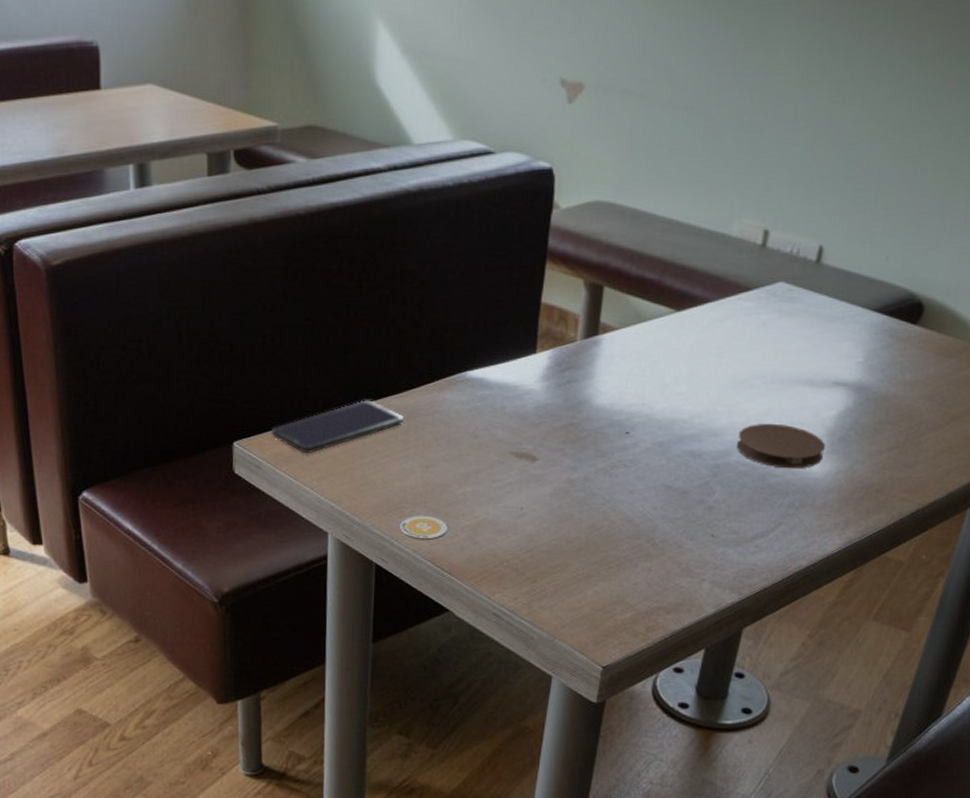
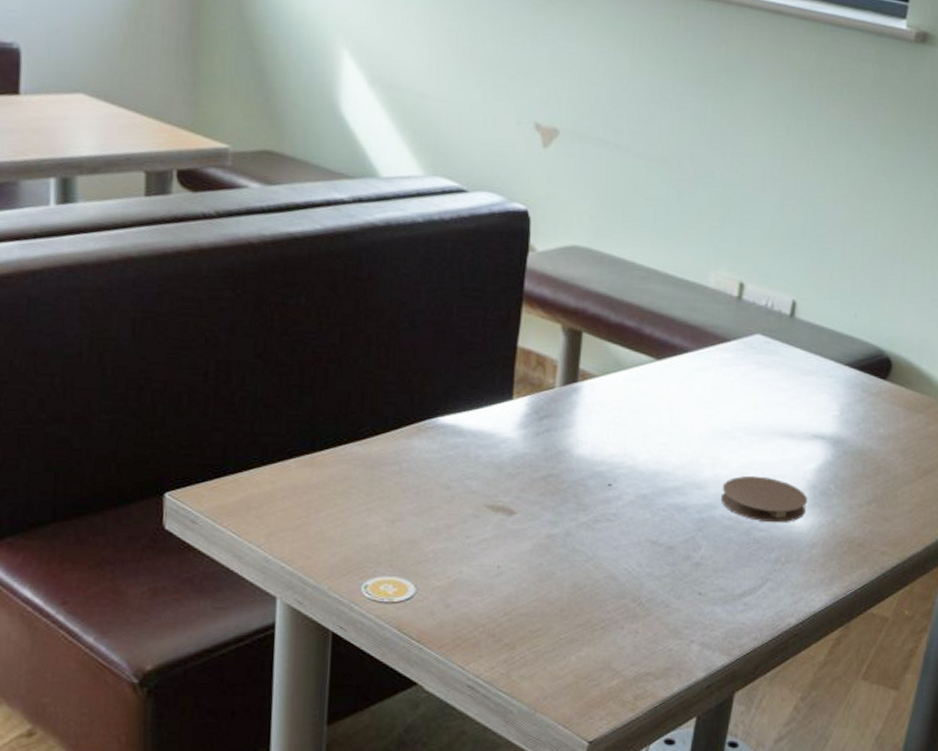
smartphone: present [270,400,404,454] -> none [210,447,367,507]

